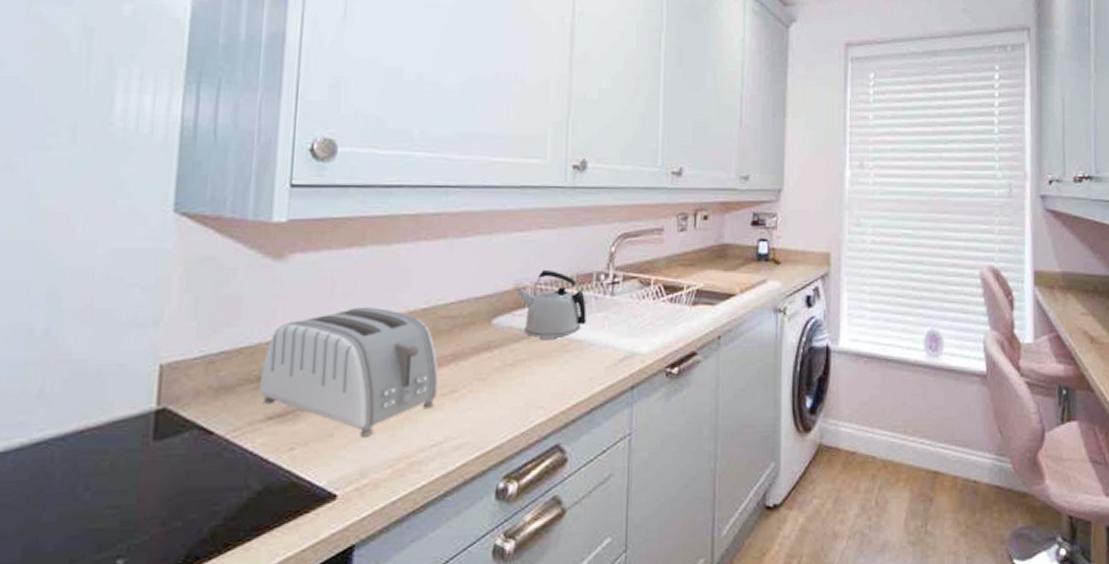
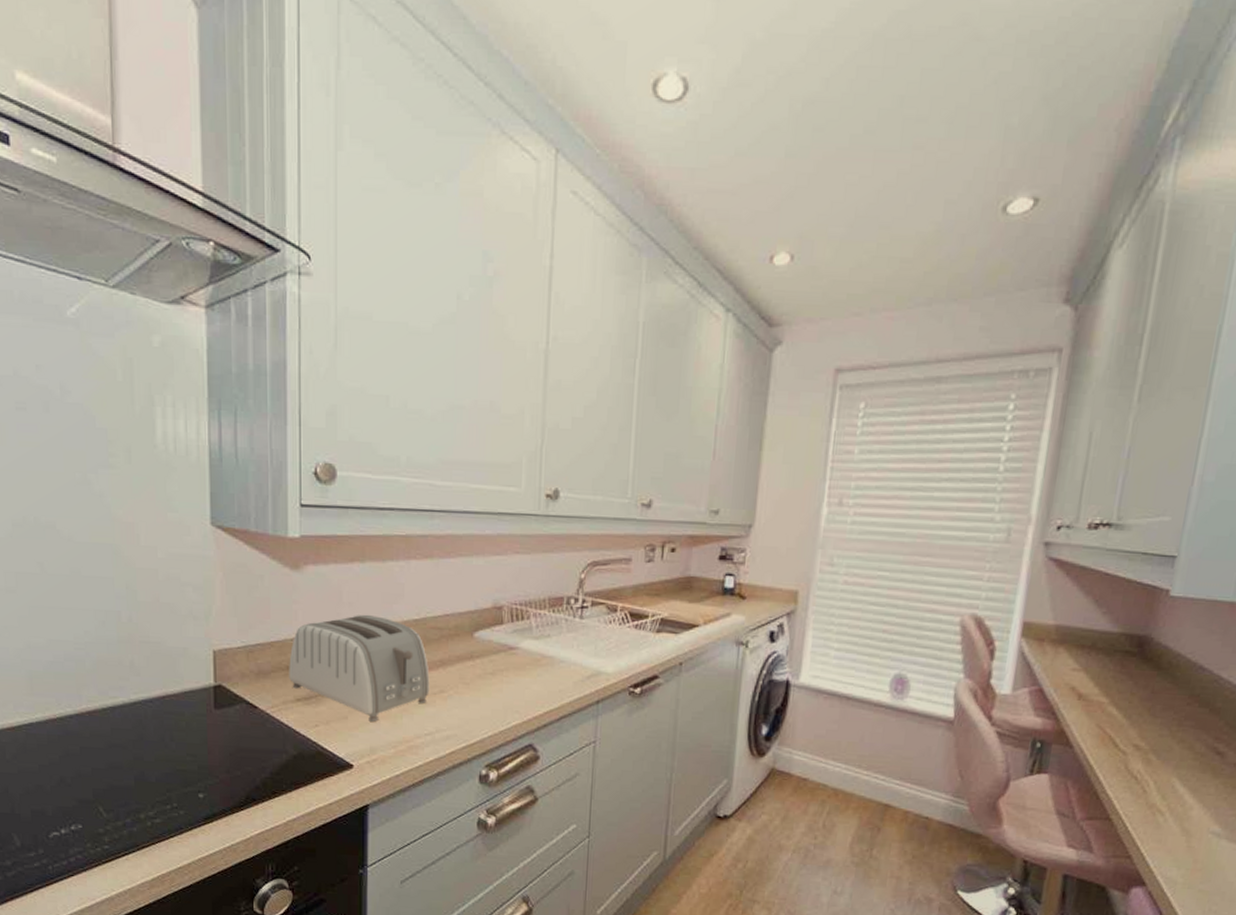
kettle: present [516,269,587,341] -> none [494,591,557,655]

